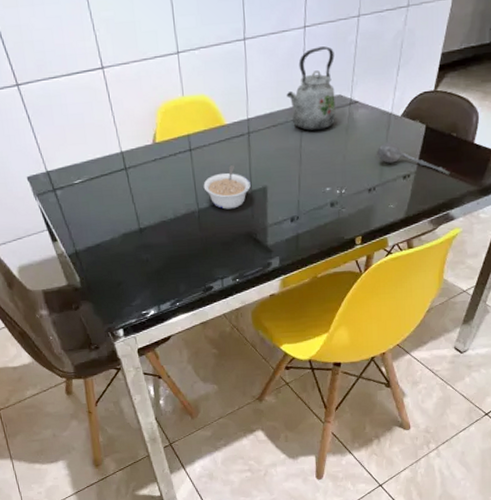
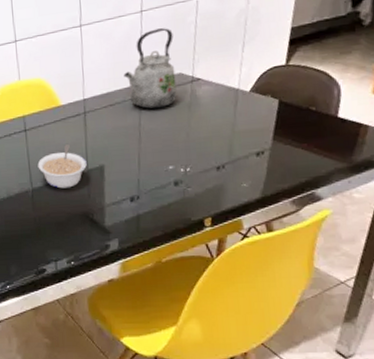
spoon: present [377,142,450,175] -> none [224,118,312,152]

